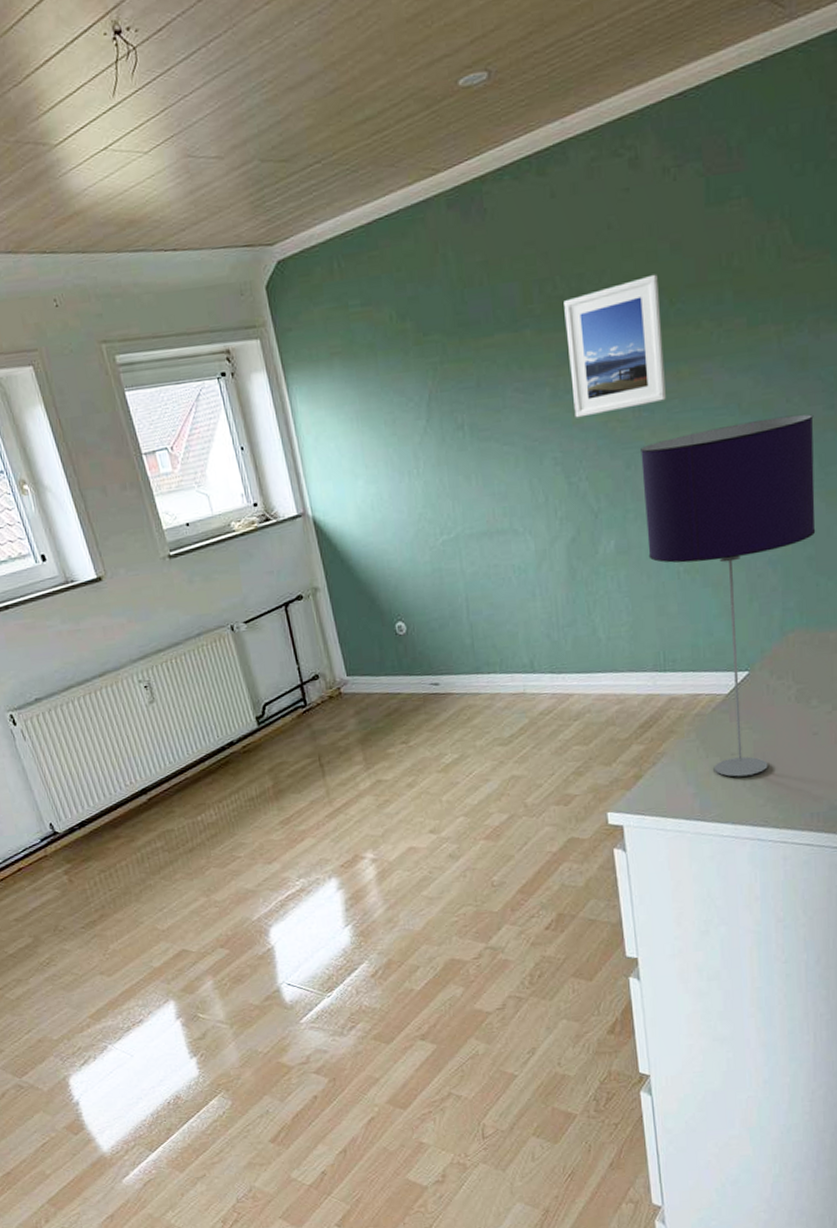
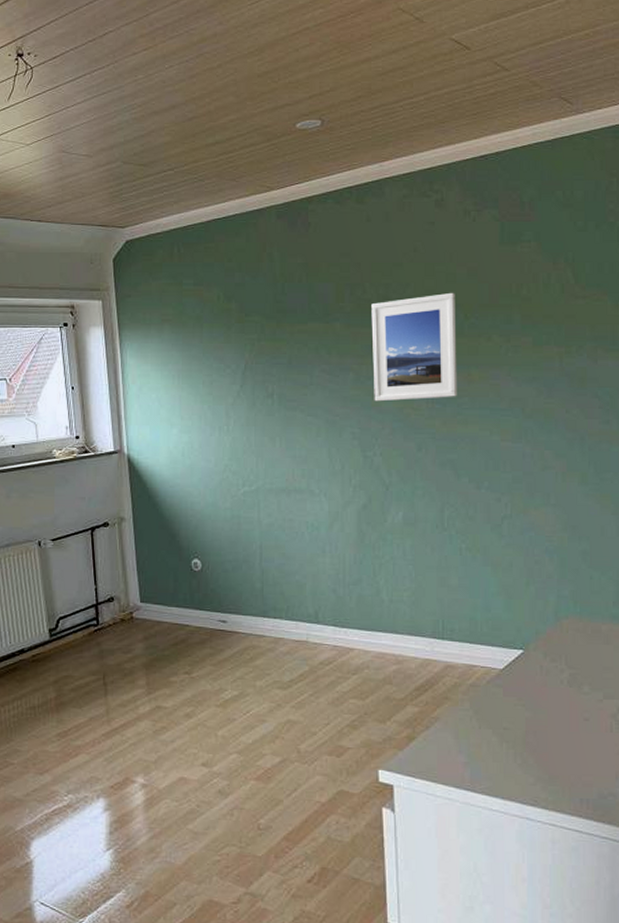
table lamp: present [640,413,816,777] -> none [432,424,591,752]

